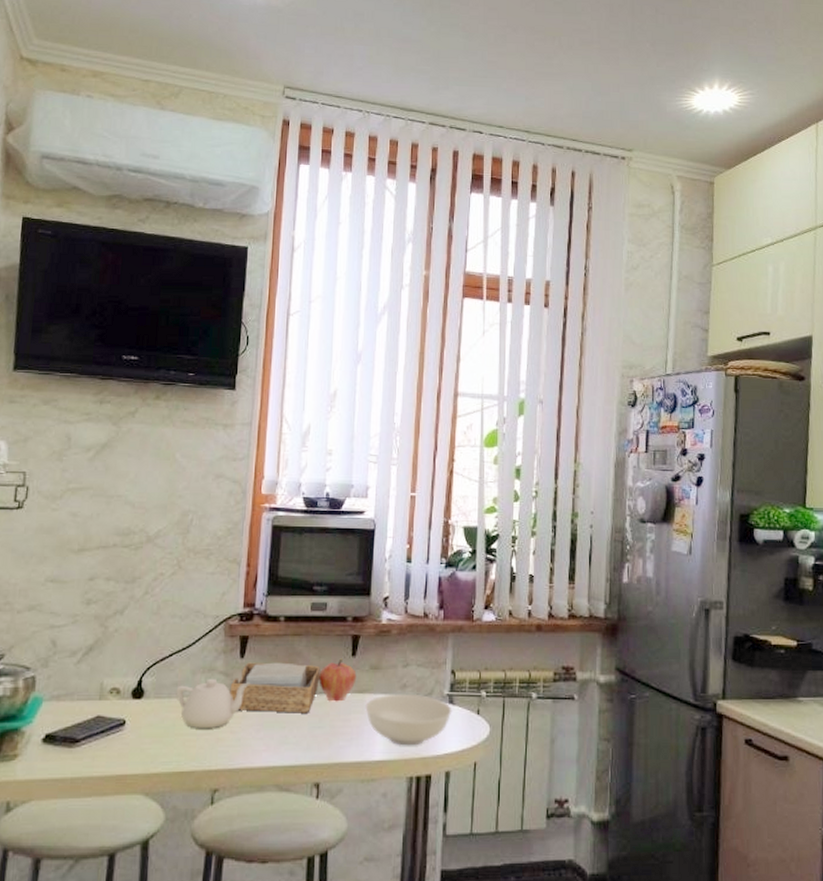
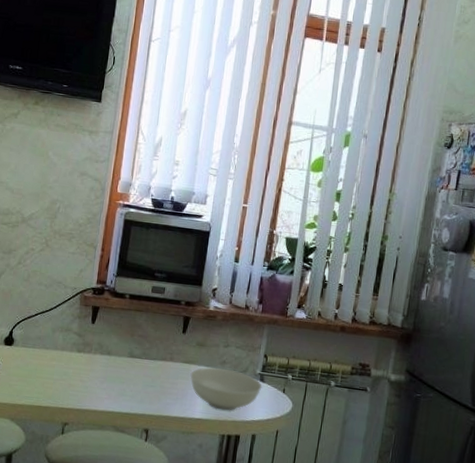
teapot: present [176,679,249,729] -> none [39,337,98,376]
napkin holder: present [229,662,321,713] -> none [81,327,156,374]
fruit: present [319,658,357,702] -> none [153,334,185,368]

